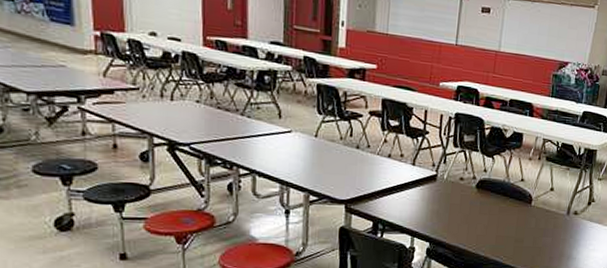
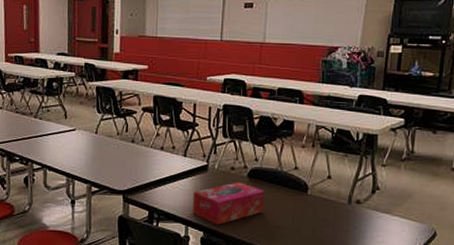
tissue box: none [418,193,491,235] -> present [192,182,264,225]

